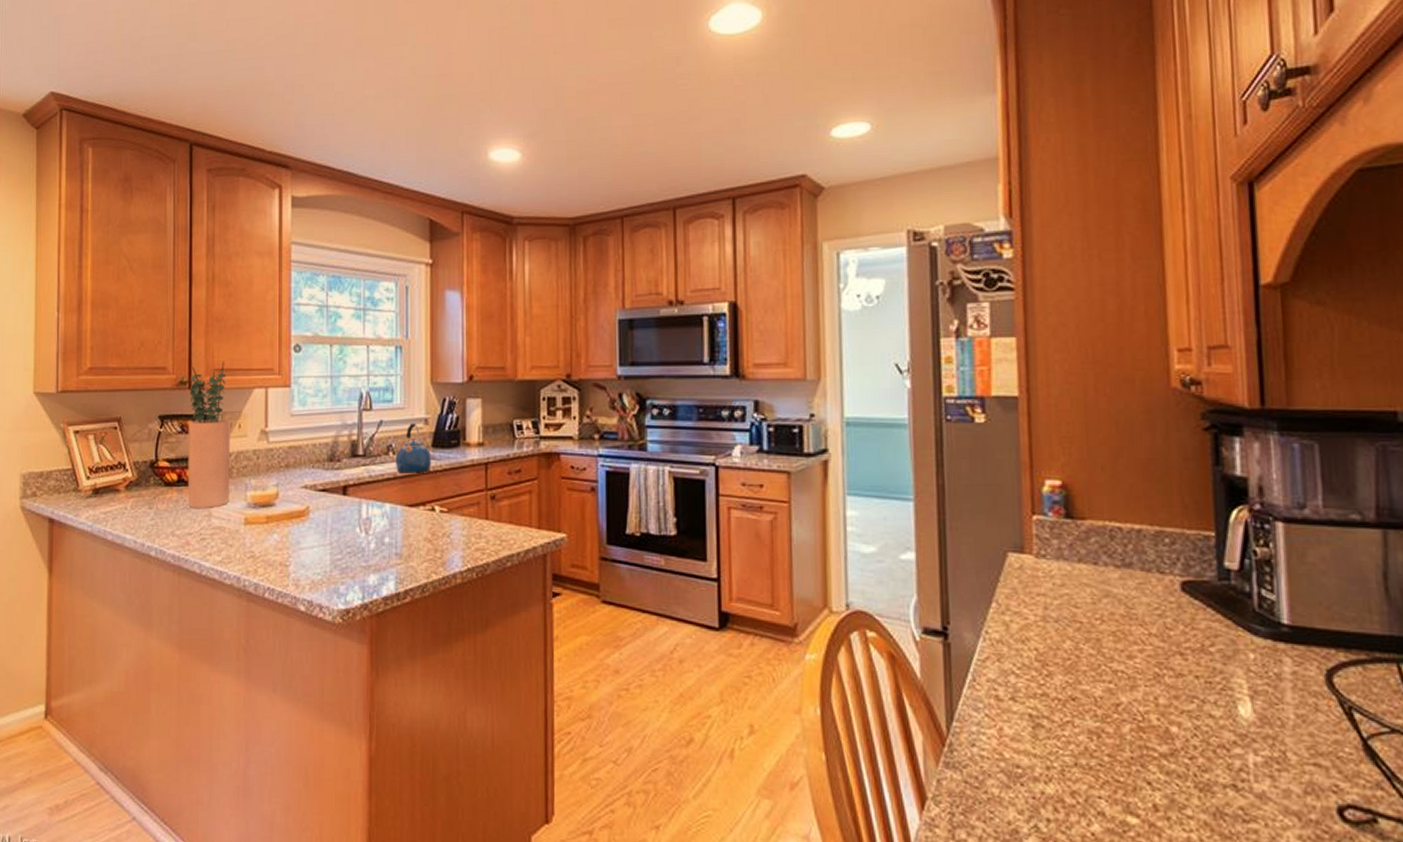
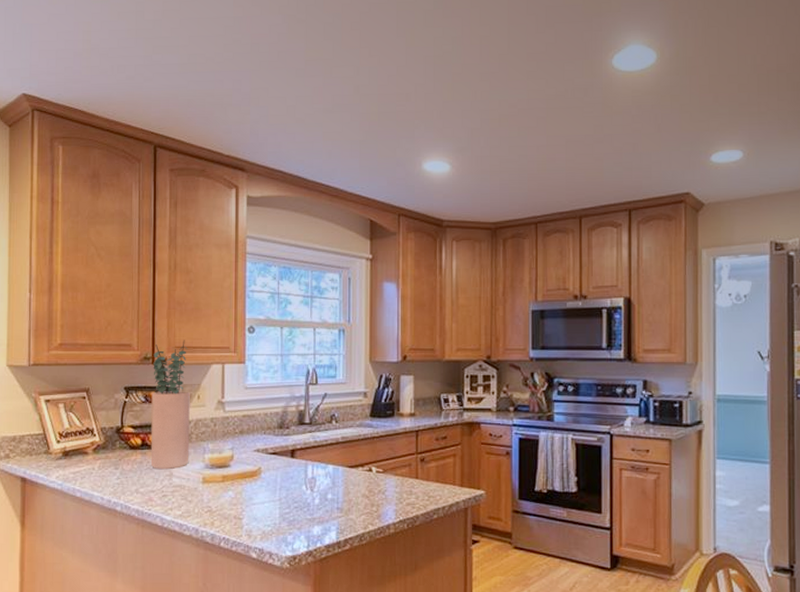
kettle: present [395,423,432,473] -> none [337,396,370,439]

